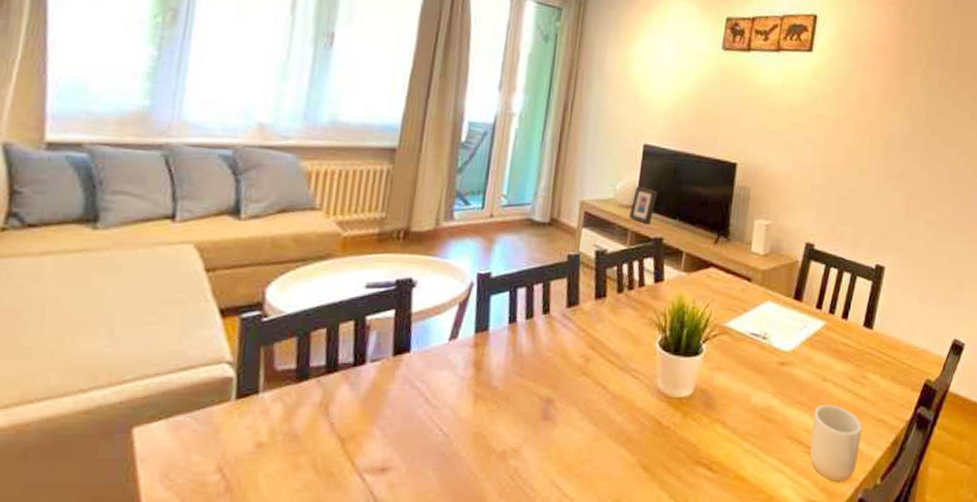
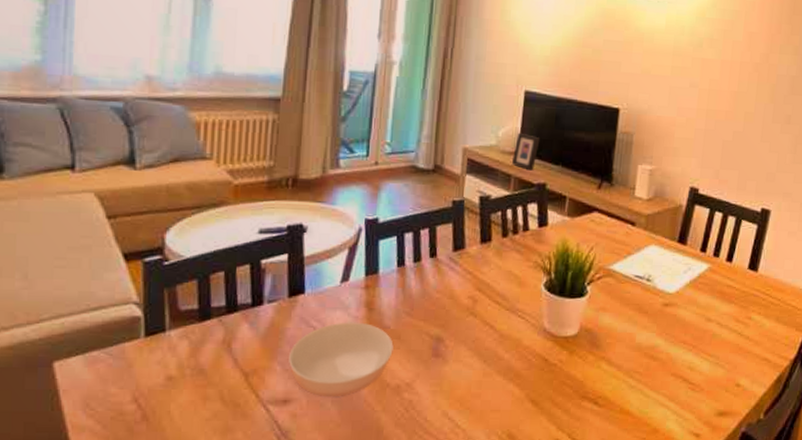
bowl: none [389,382,501,465] -> present [289,322,394,397]
mug: present [809,404,862,482] -> none [693,343,746,416]

